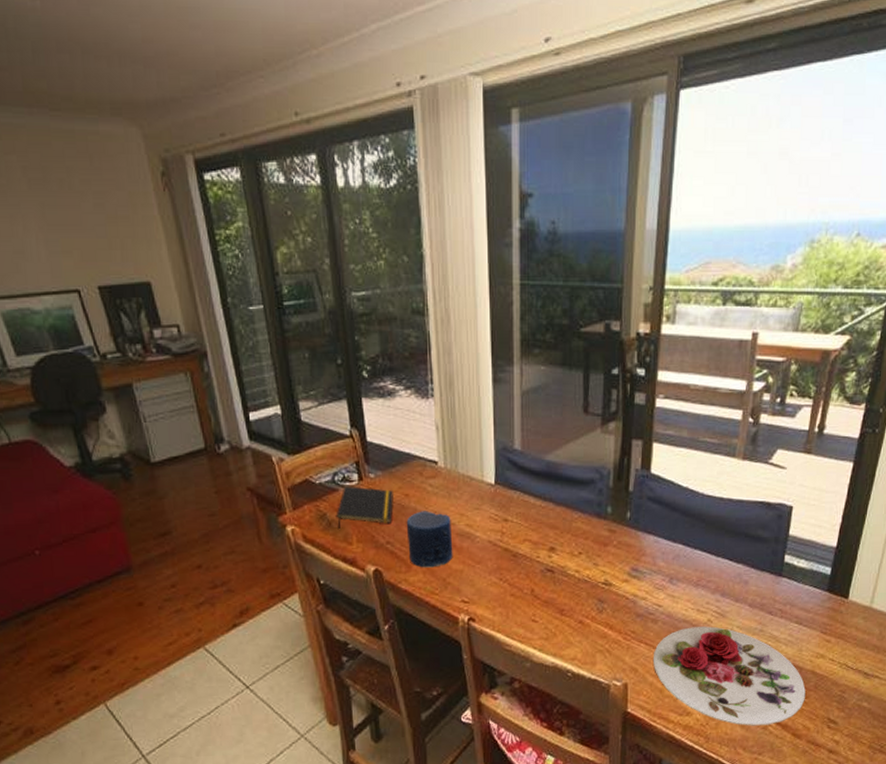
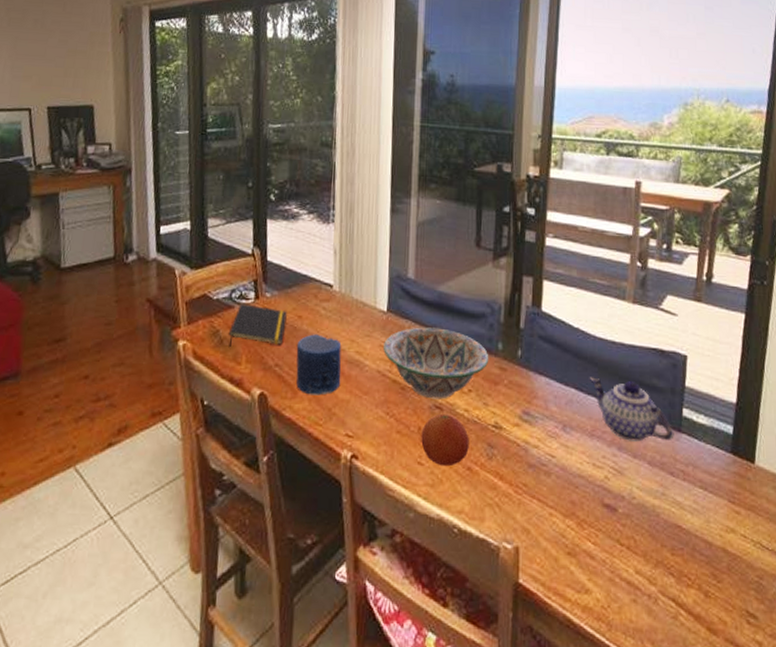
decorative bowl: none [493,496,599,563] -> present [383,327,489,399]
fruit: none [534,575,580,622] -> present [421,413,469,467]
plate: present [652,626,806,726] -> none [546,484,718,614]
teapot: none [696,532,775,588] -> present [589,377,674,442]

